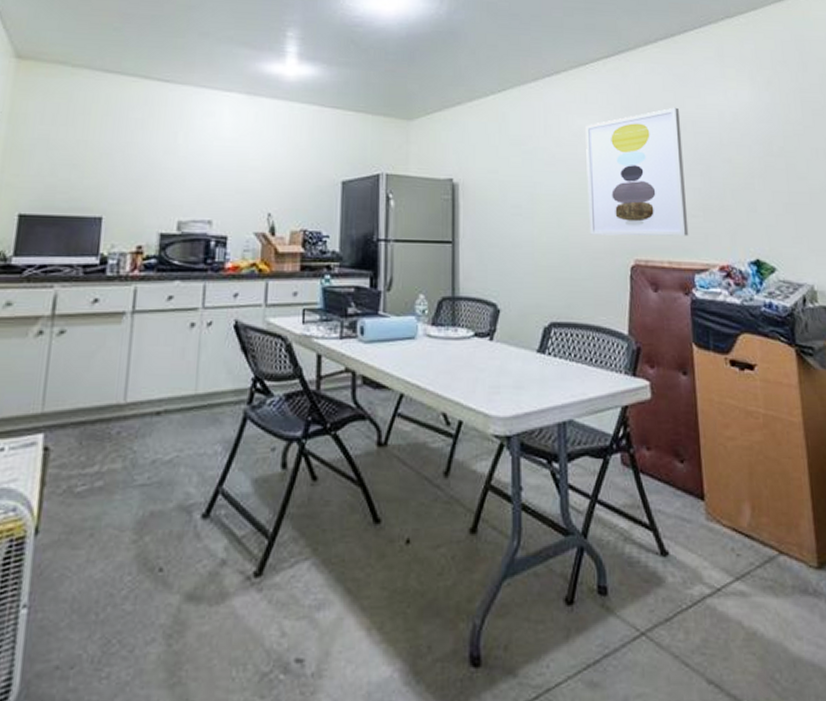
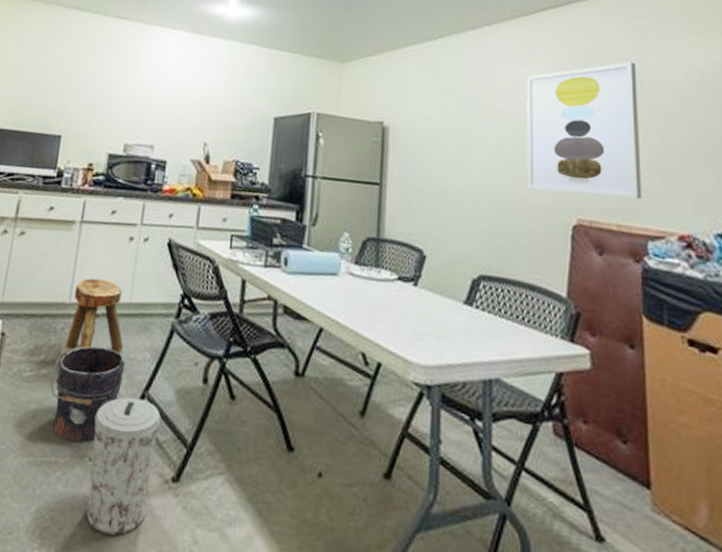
bucket: none [108,447,195,554] -> present [50,346,126,444]
stool: none [118,372,191,464] -> present [61,278,124,357]
trash can: none [159,495,239,647] -> present [86,397,162,536]

